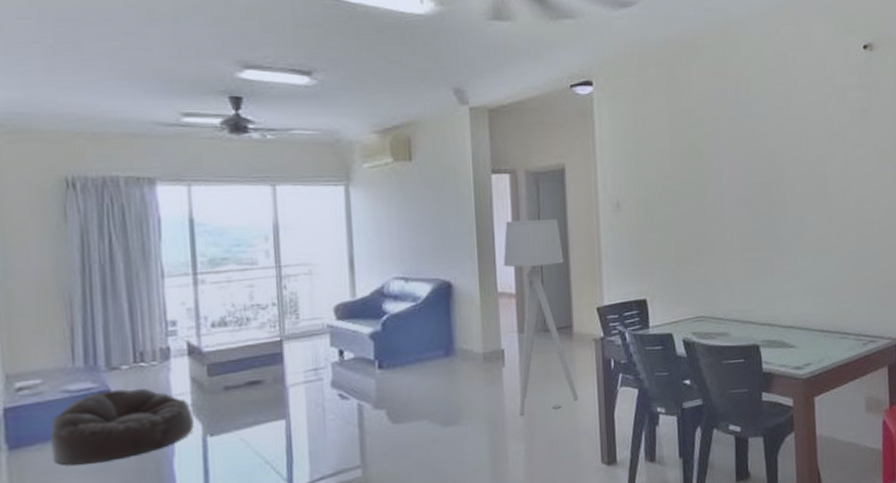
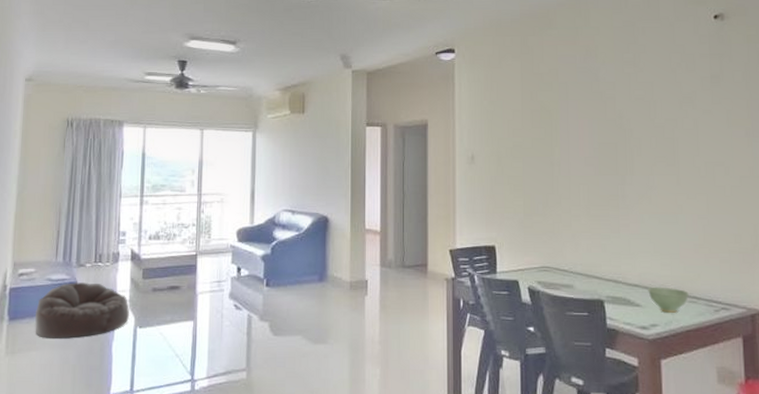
floor lamp: present [503,218,578,415] -> none [371,167,429,342]
bowl: none [802,326,841,351] -> present [648,286,690,313]

